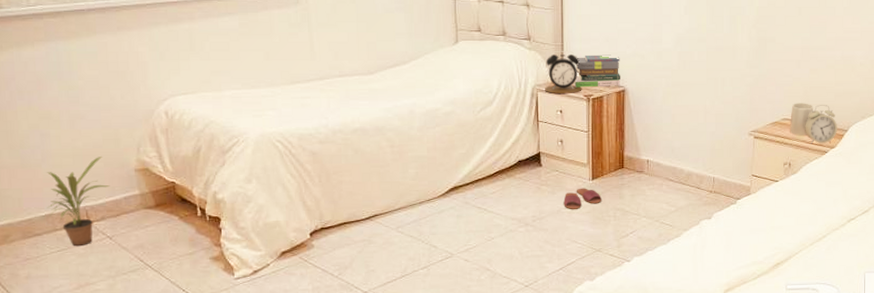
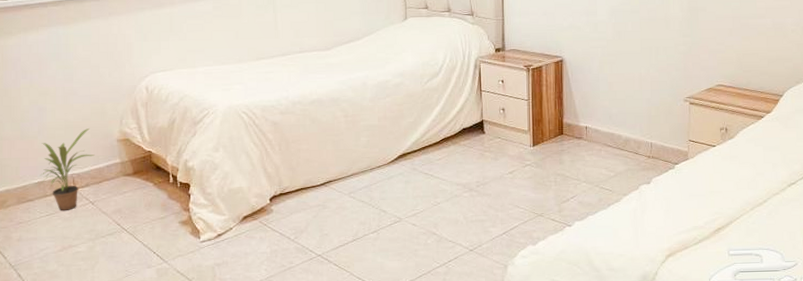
alarm clock: present [545,50,582,95] -> none [487,24,522,65]
slippers: present [563,188,601,209] -> none [506,154,542,175]
books: present [573,55,621,88] -> none [514,27,559,59]
mug: present [789,103,813,137] -> none [724,69,747,102]
alarm clock: present [805,105,837,144] -> none [739,71,772,109]

